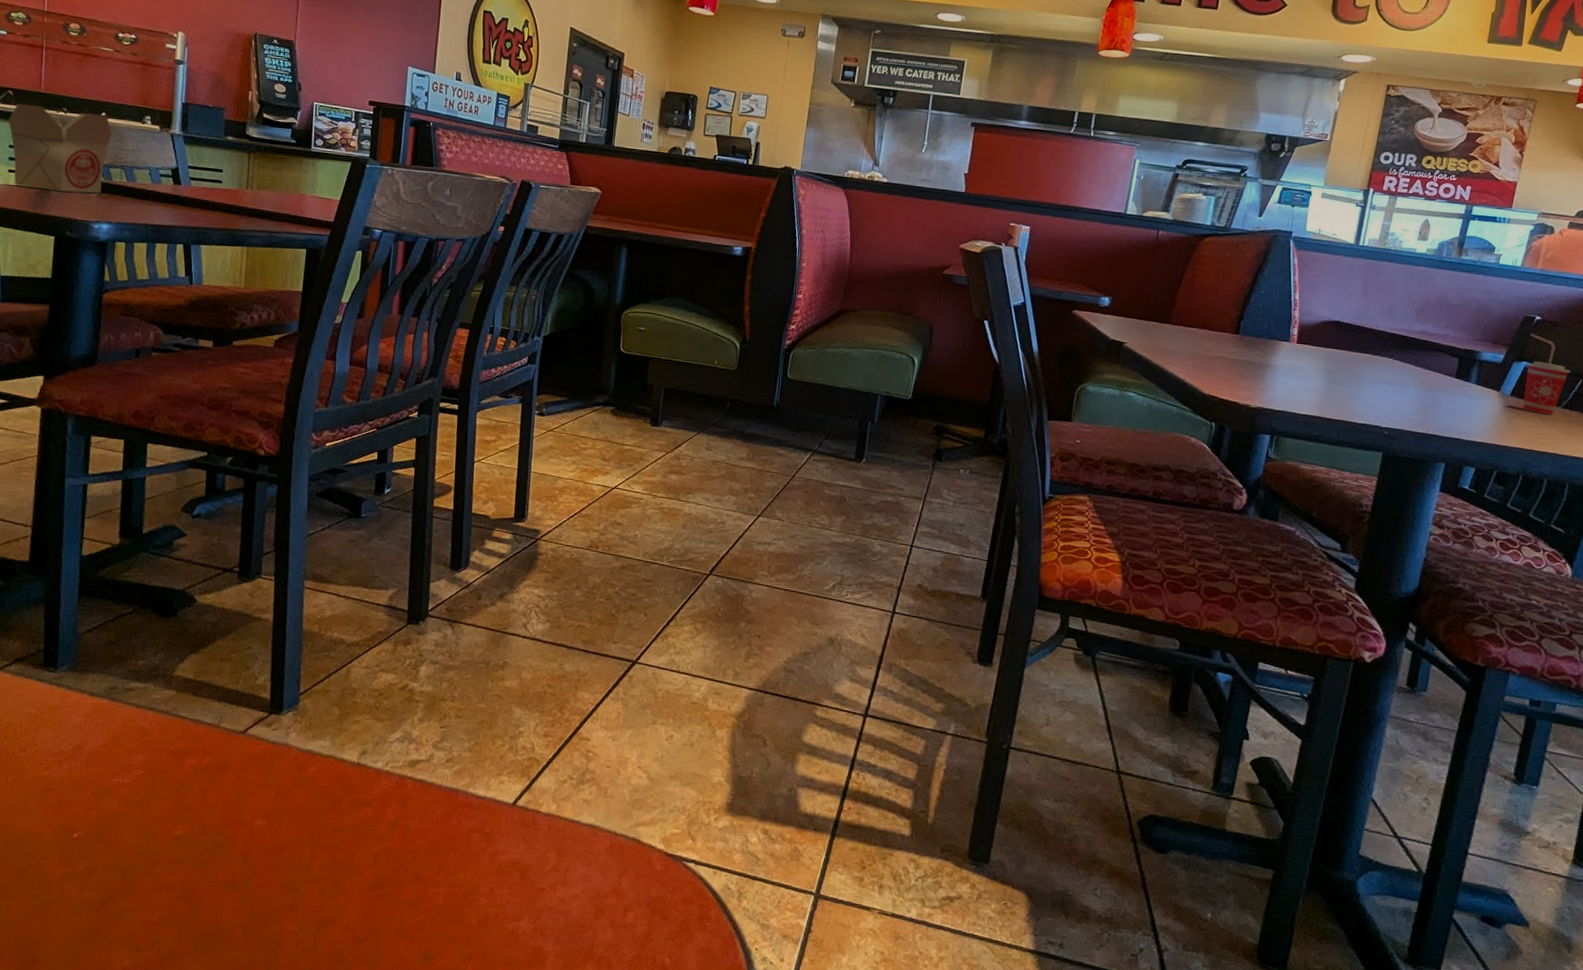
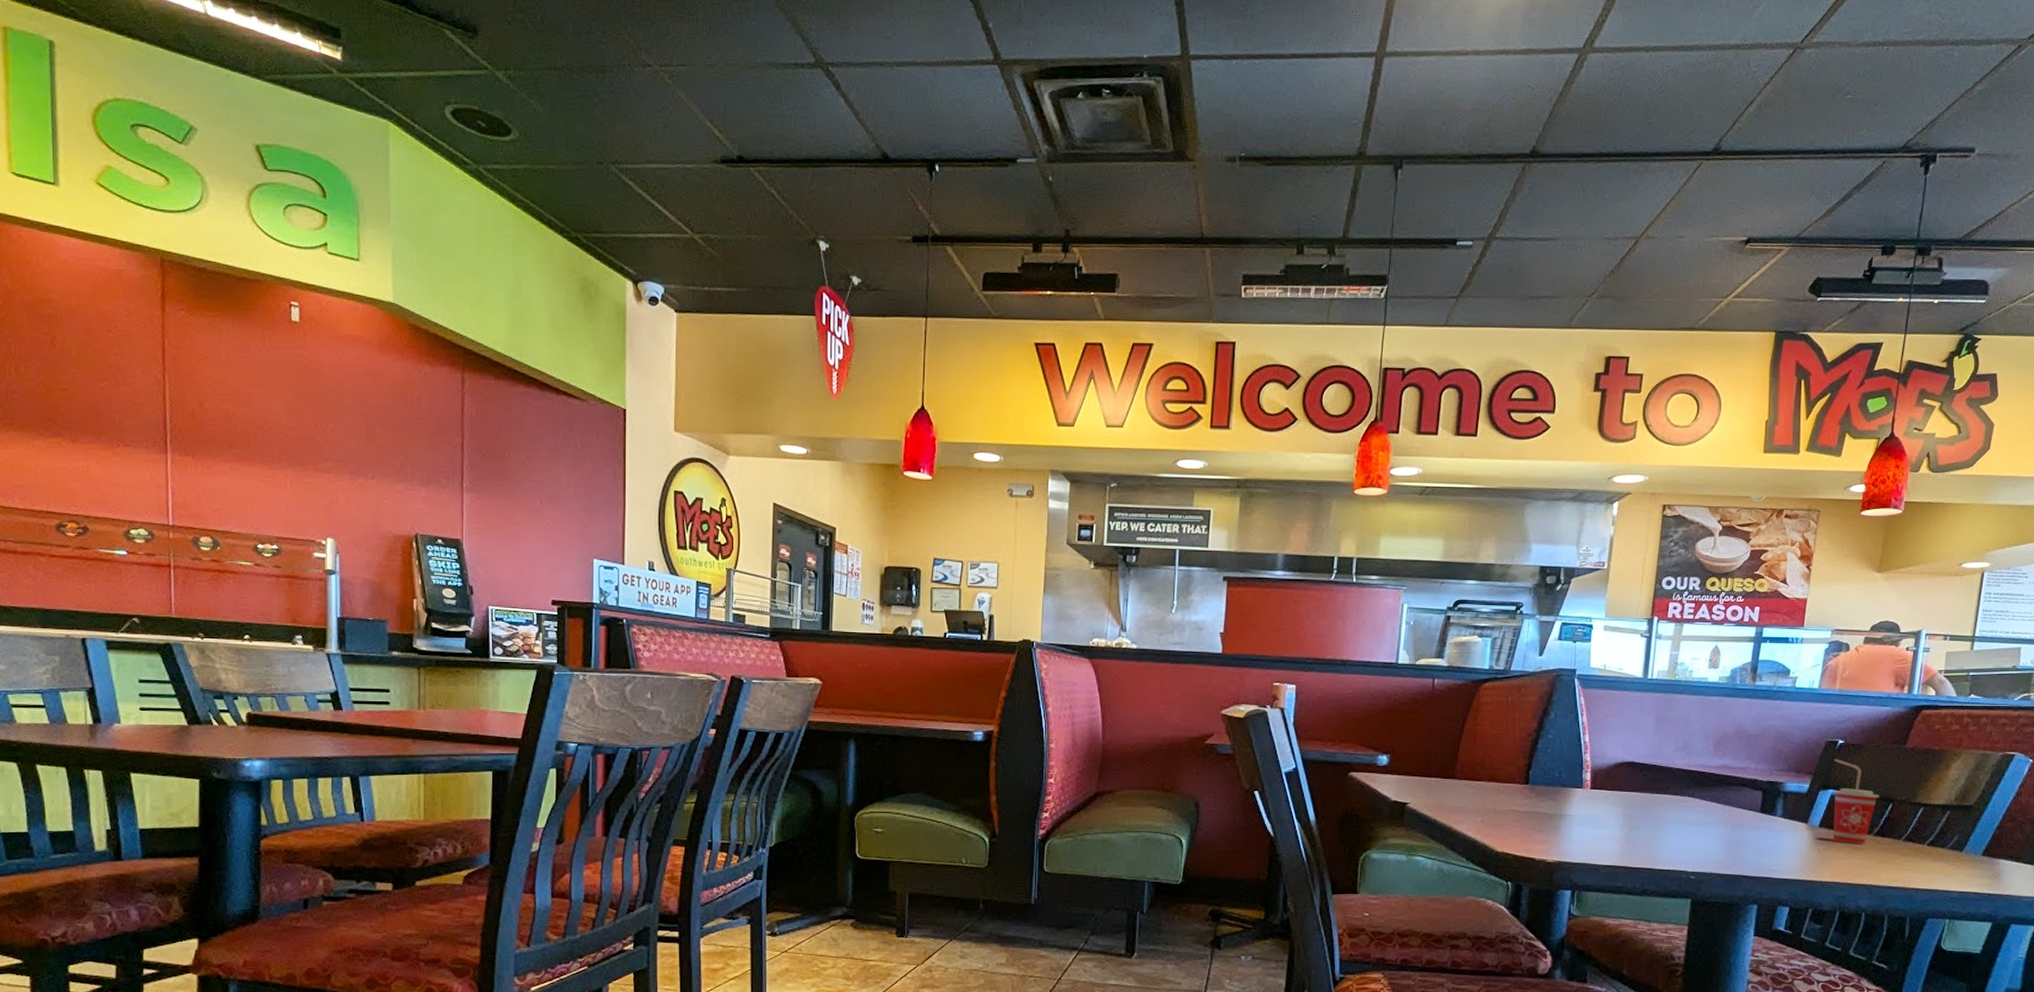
takeout container: present [8,103,112,194] -> none [136,632,258,728]

